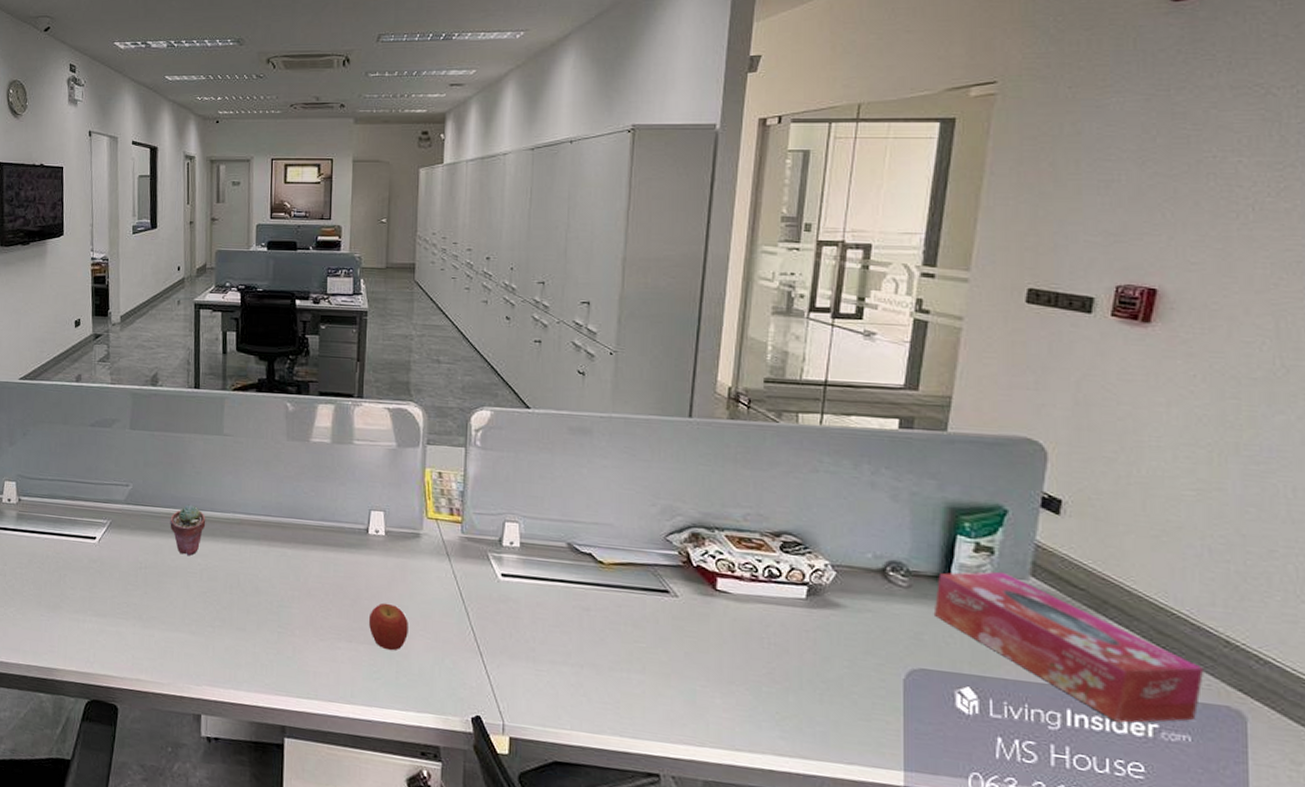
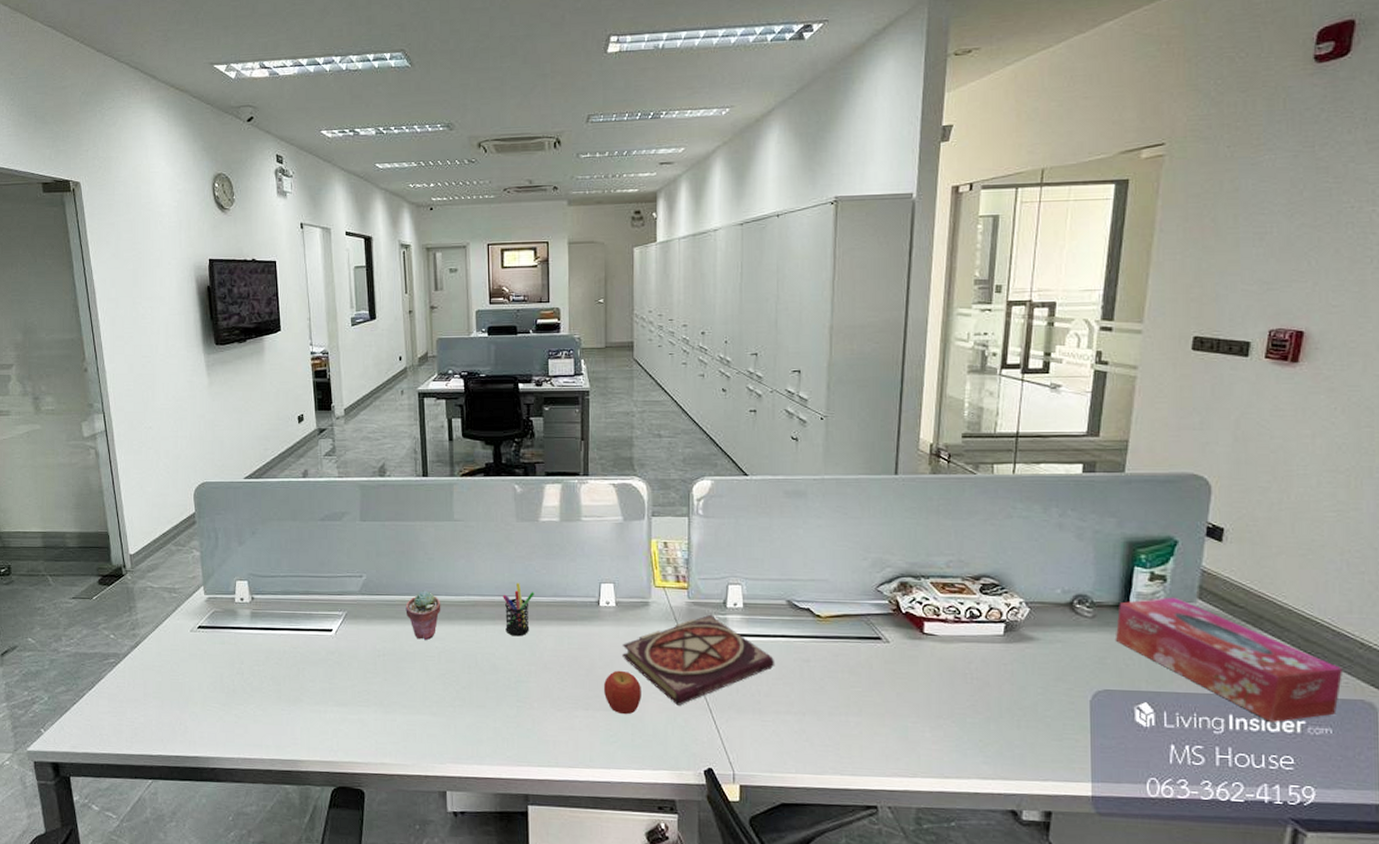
pen holder: none [269,503,302,560] -> present [503,583,534,637]
book: none [390,552,551,646] -> present [622,615,774,706]

